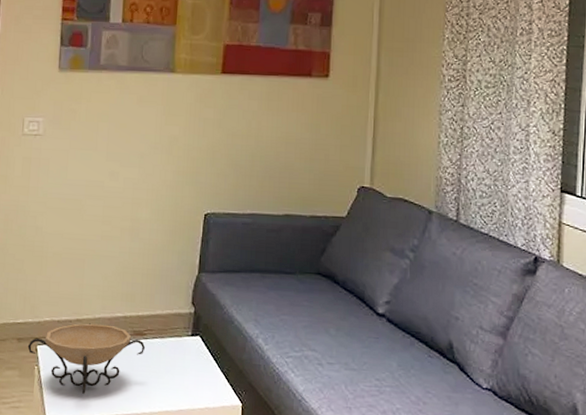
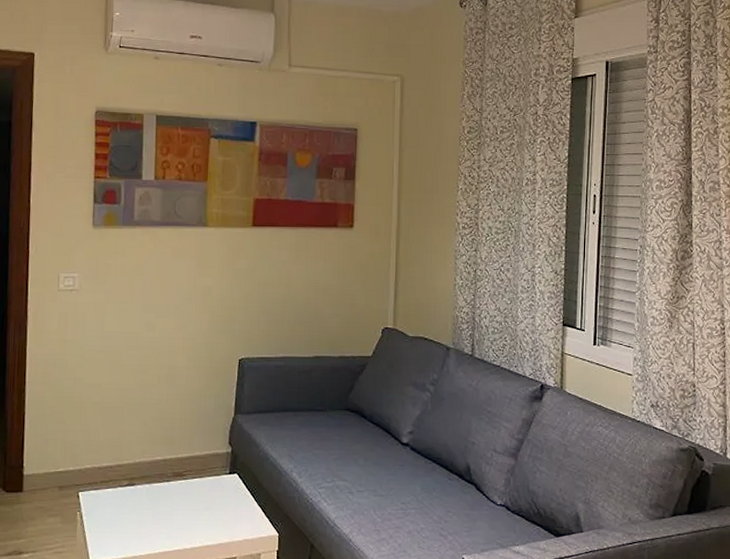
decorative bowl: present [27,323,146,394] -> none [69,468,186,535]

